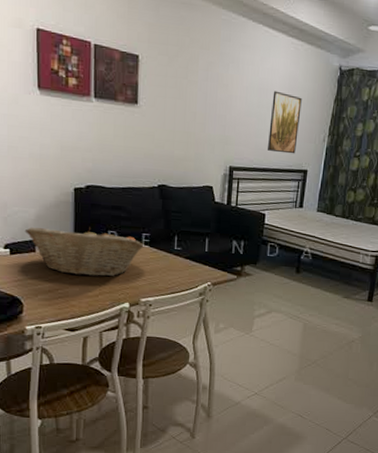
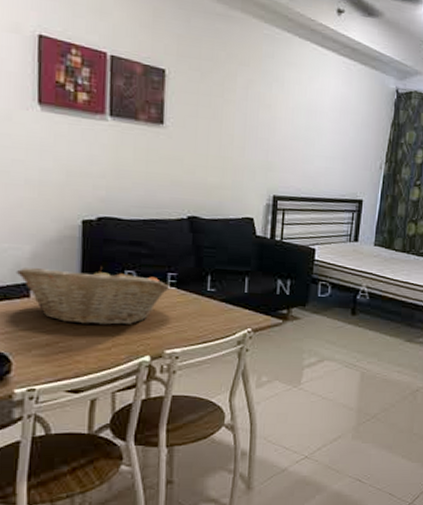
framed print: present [268,90,302,154] -> none [317,113,356,183]

